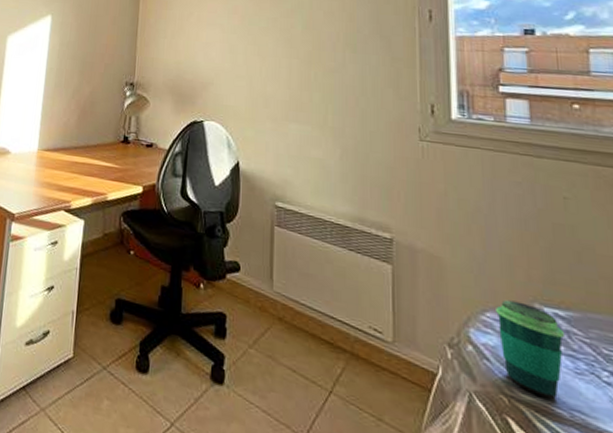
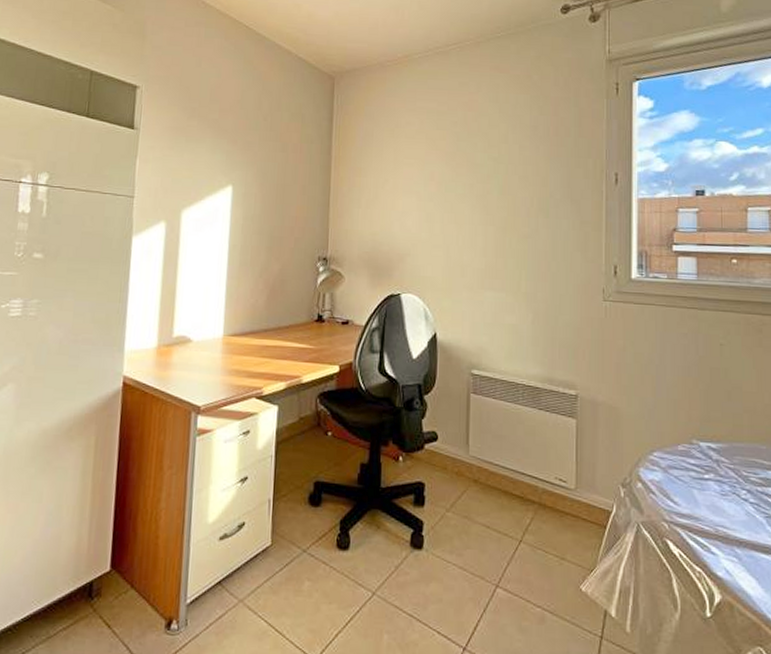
cup: present [496,299,564,399] -> none [662,439,714,519]

